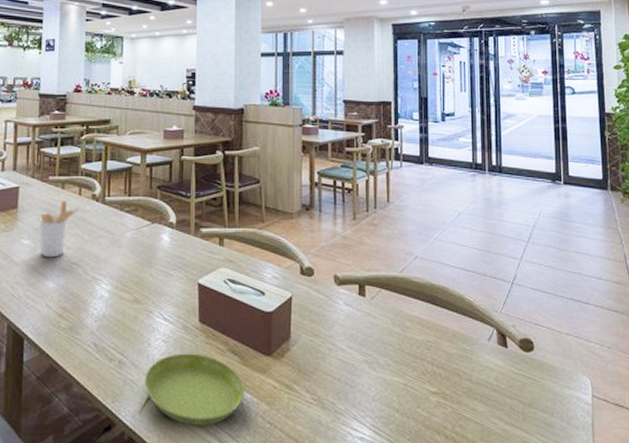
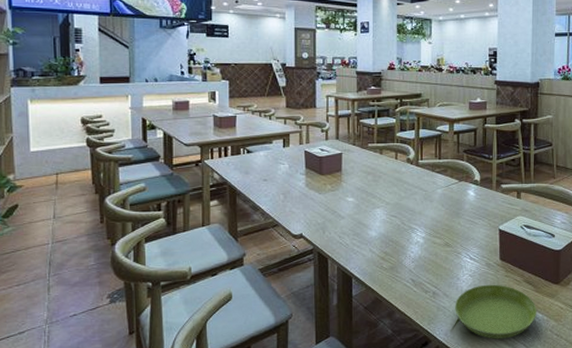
utensil holder: present [39,199,79,258] -> none [362,163,395,212]

